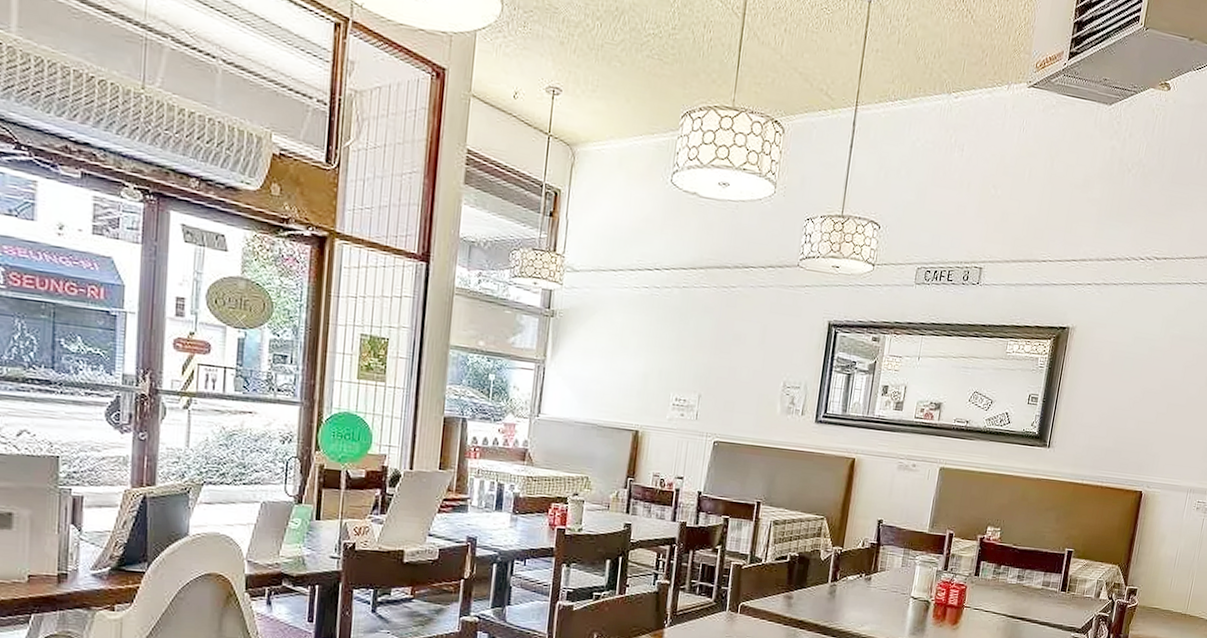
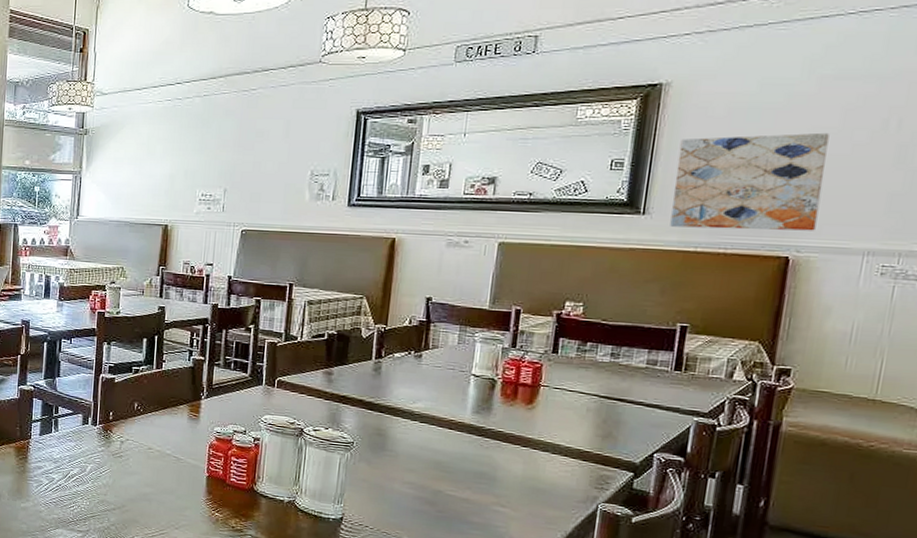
wall art: none [1066,380,1174,470] -> present [670,132,829,231]

